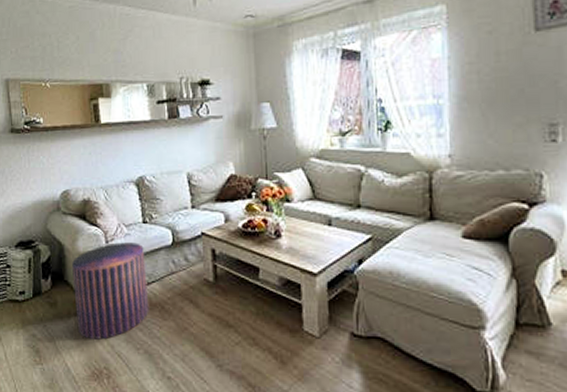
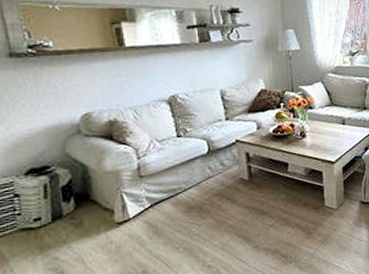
pouf: present [71,242,149,340] -> none [98,155,187,250]

